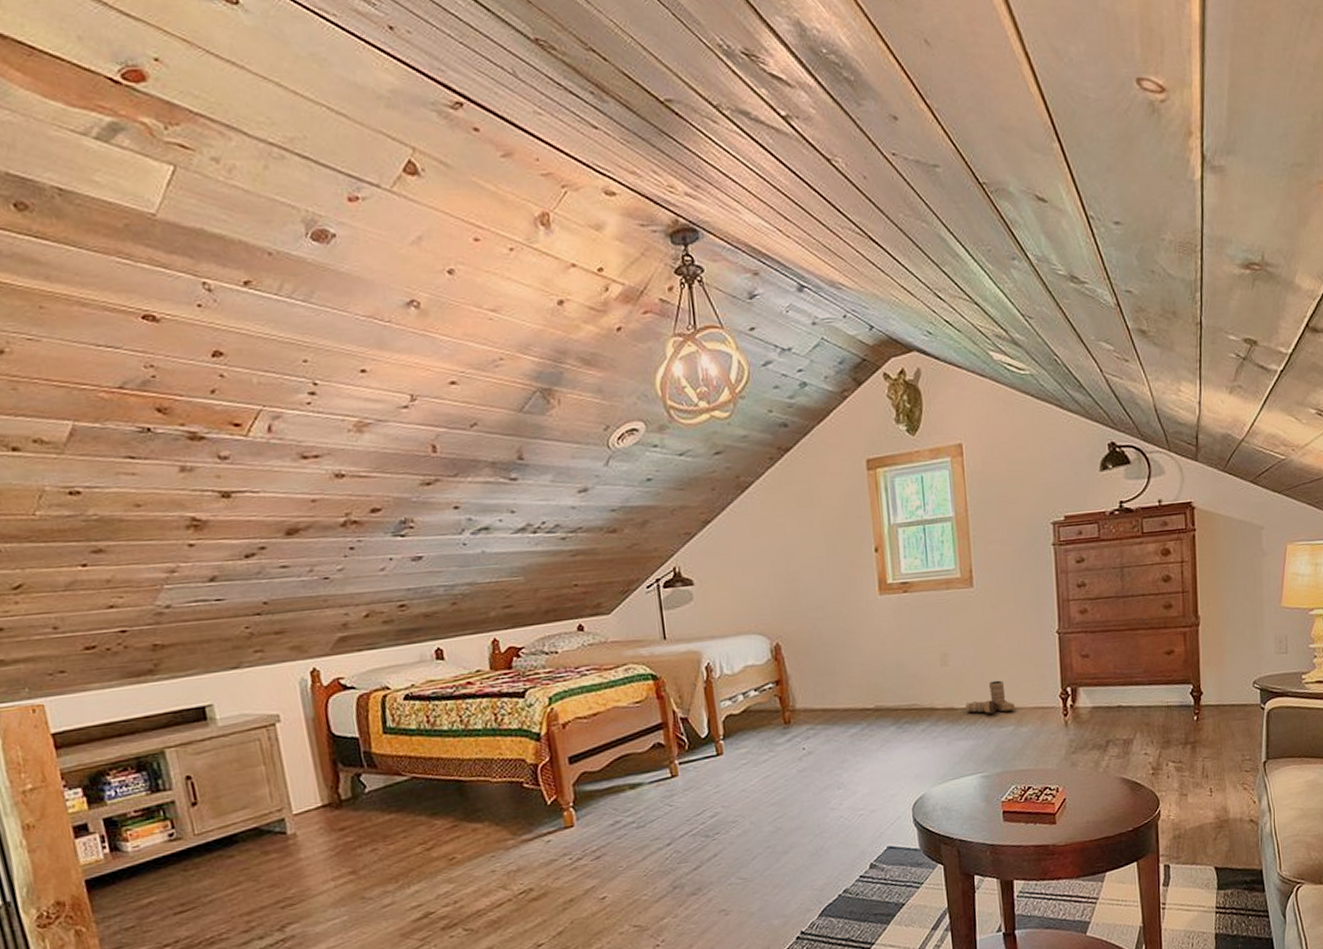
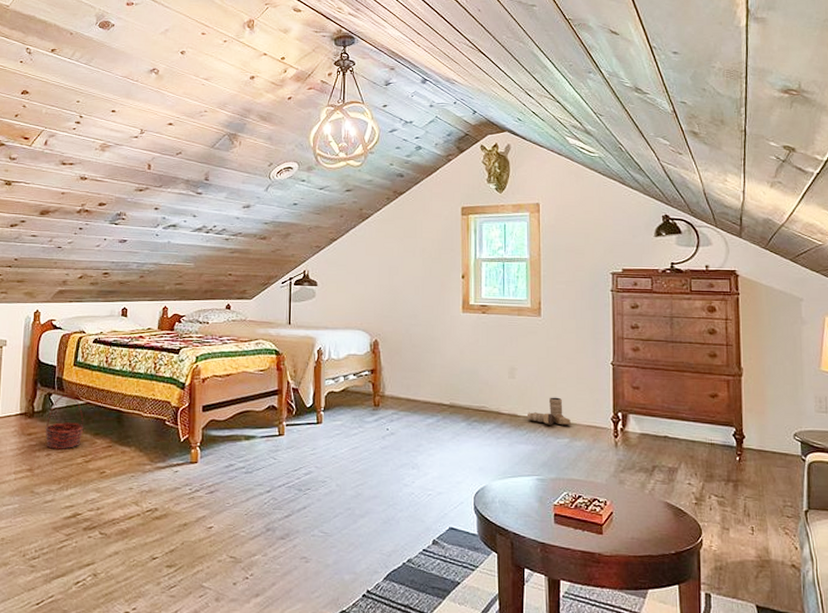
basket: none [361,771,416,842] -> present [45,394,84,449]

